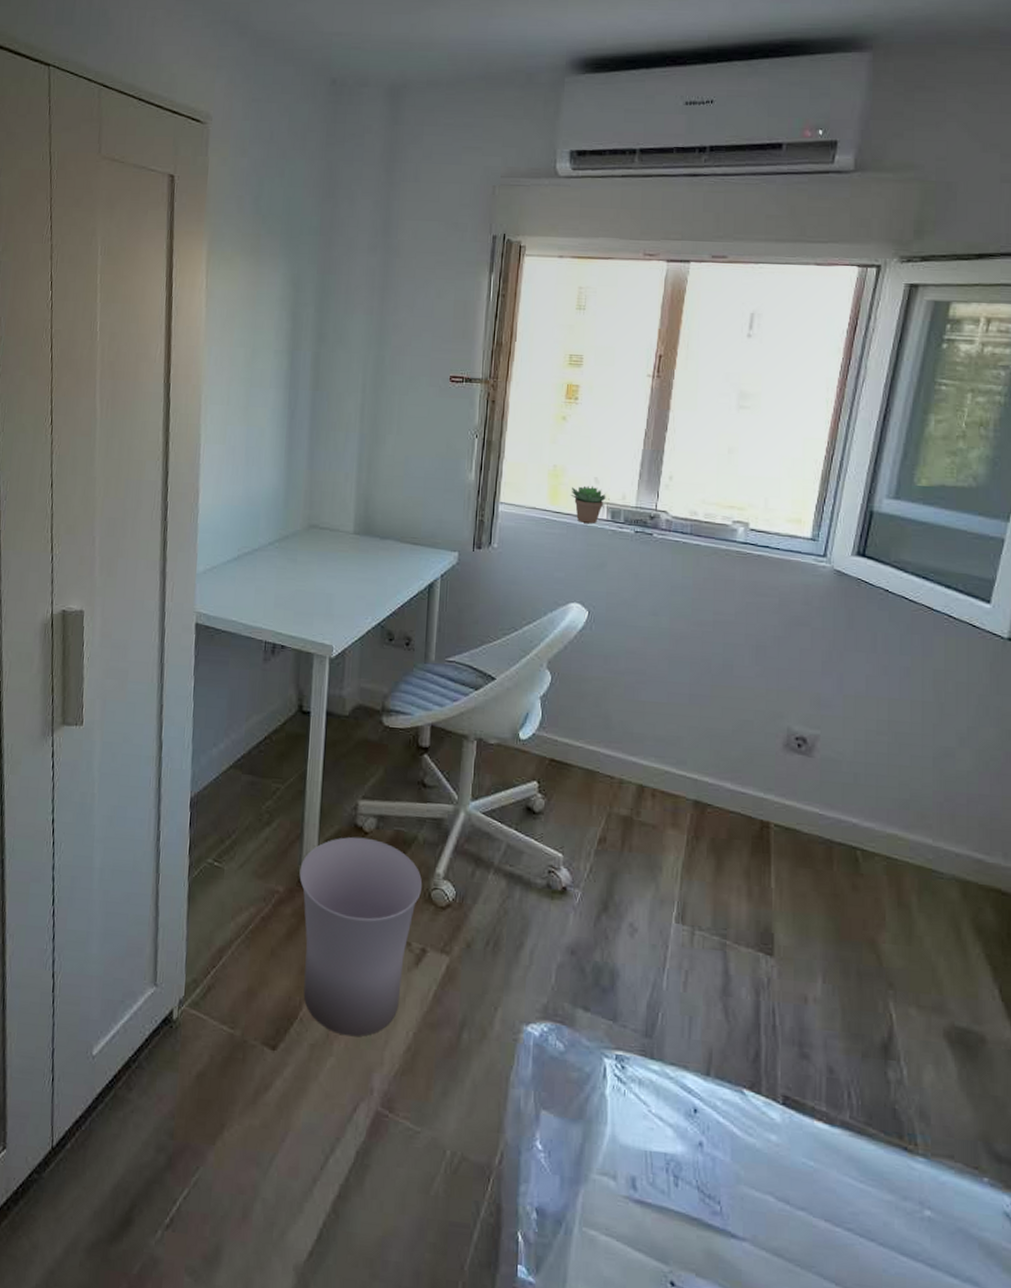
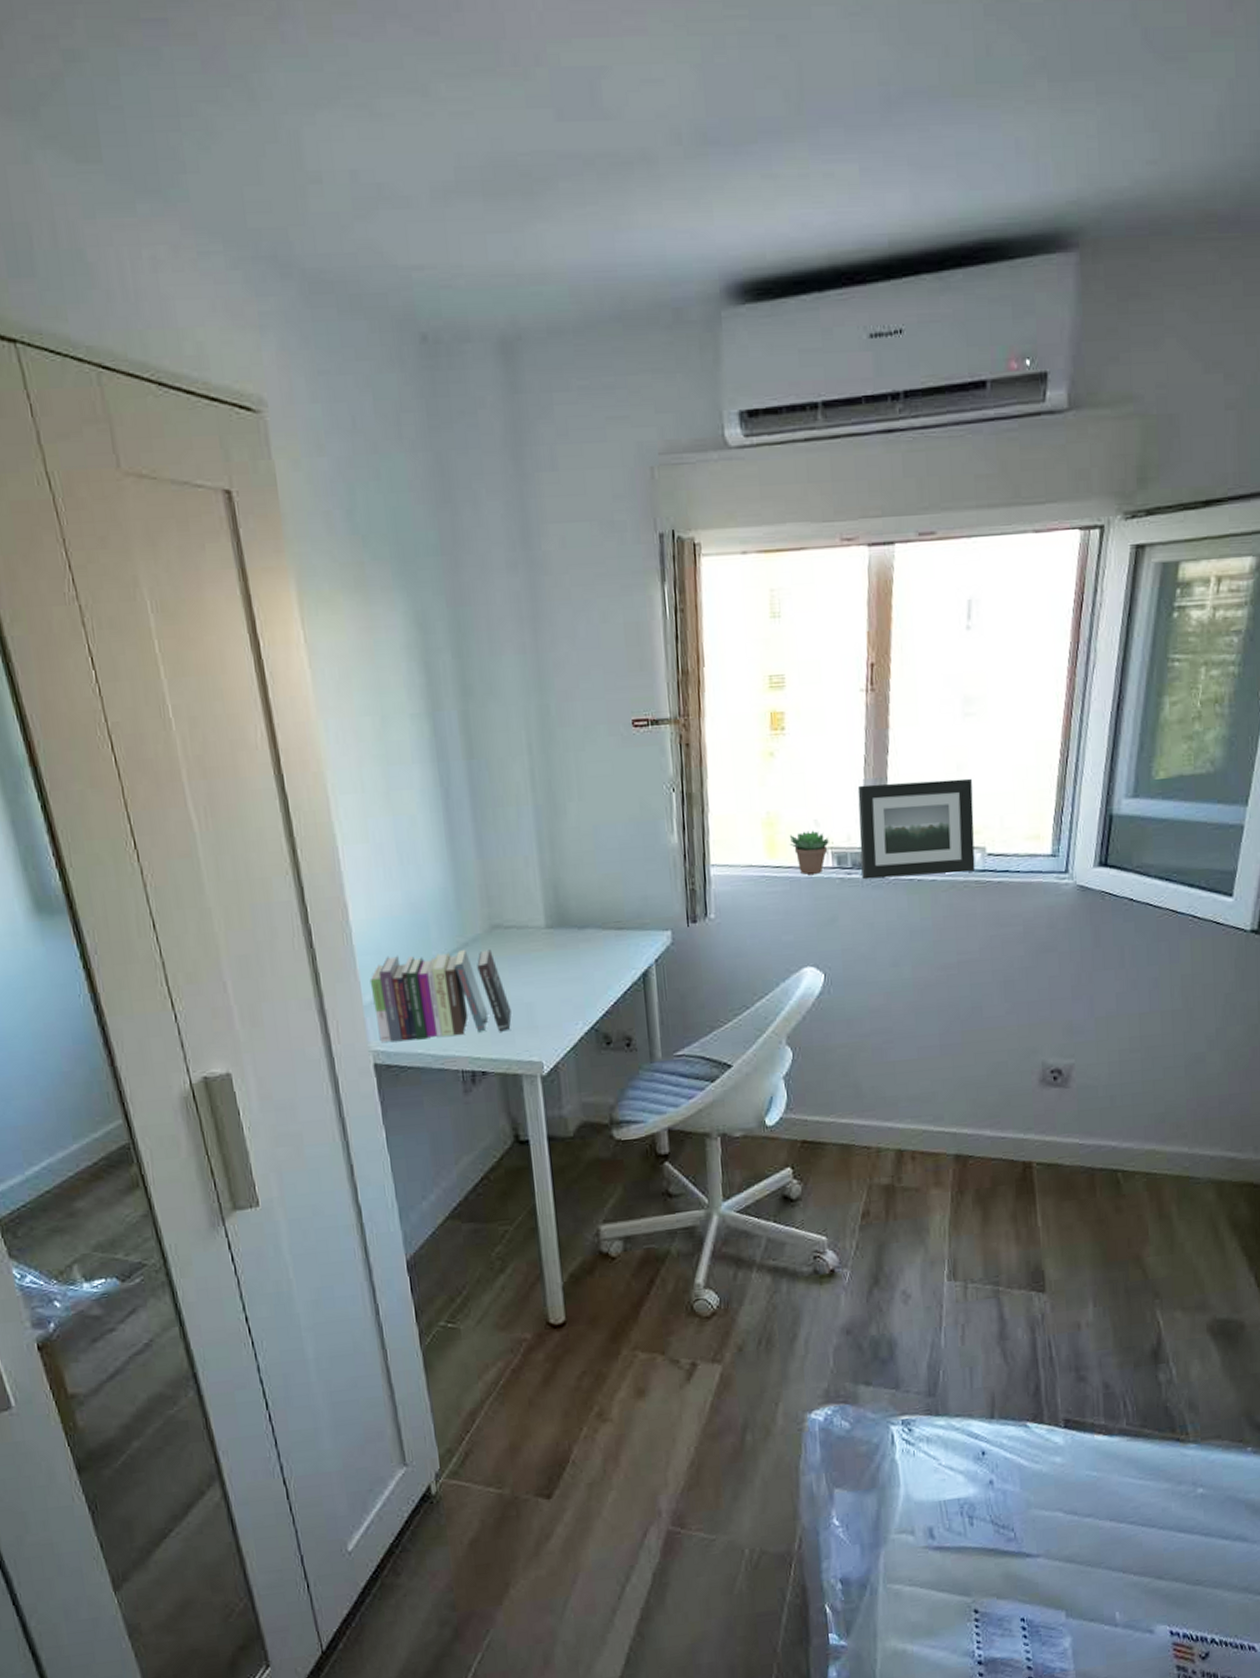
books: none [204,536,314,615] -> present [369,949,512,1043]
waste bin: present [299,837,423,1037] -> none [545,1263,683,1467]
picture frame: none [632,454,742,543] -> present [857,778,976,880]

